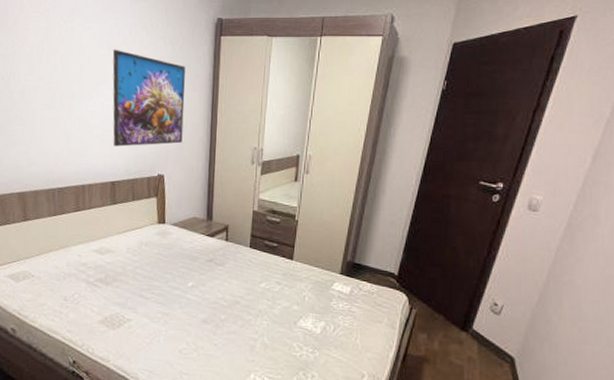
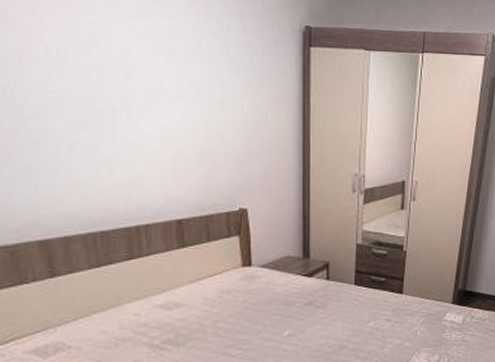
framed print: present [112,49,186,147] -> none [170,55,269,177]

